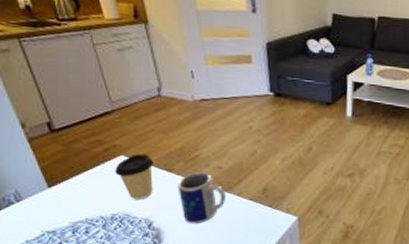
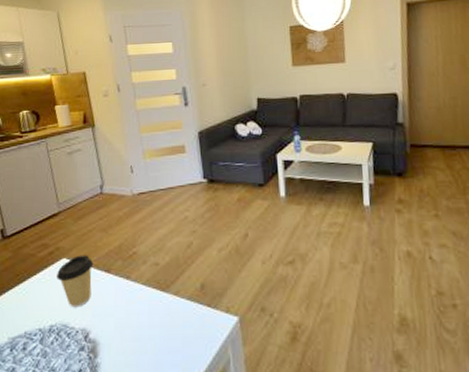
mug: present [177,171,227,224] -> none [115,269,164,333]

